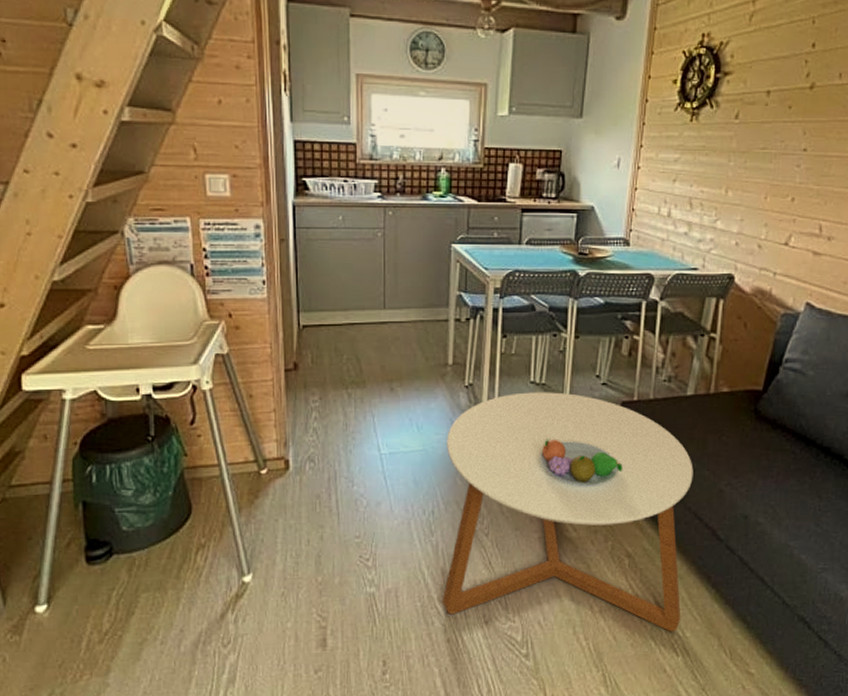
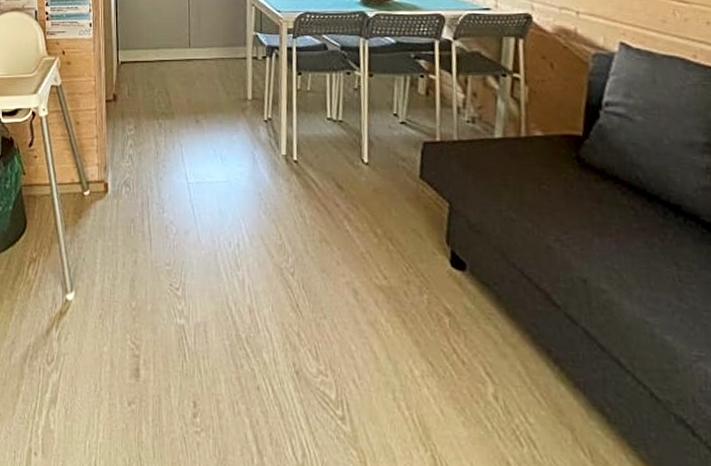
coffee table: present [442,392,694,632] -> none [249,128,521,415]
fruit bowl: present [540,439,623,487] -> none [342,177,432,231]

